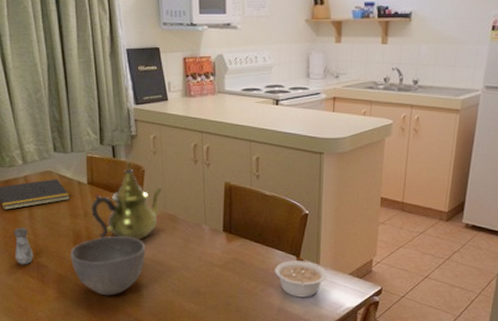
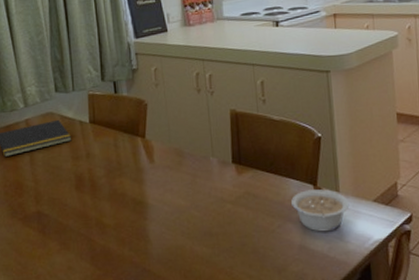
salt shaker: present [14,227,34,265] -> none [14,174,34,216]
bowl: present [70,235,146,296] -> none [72,175,152,245]
teapot: present [91,161,163,240] -> none [93,95,167,180]

